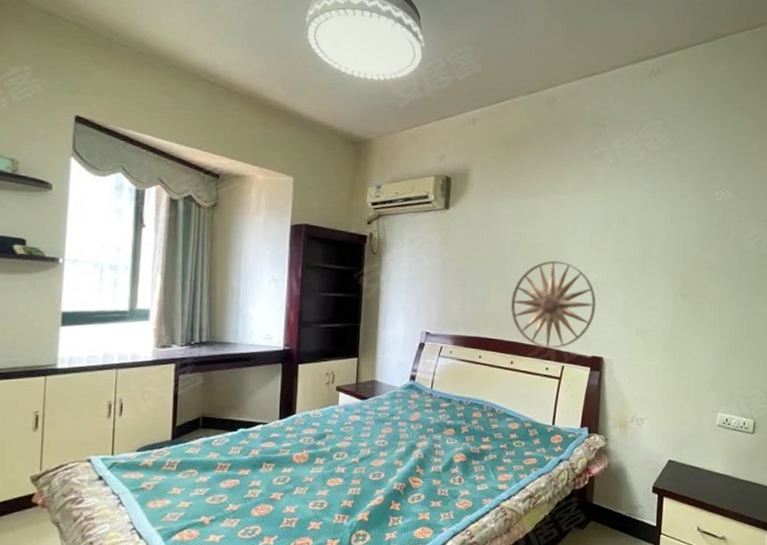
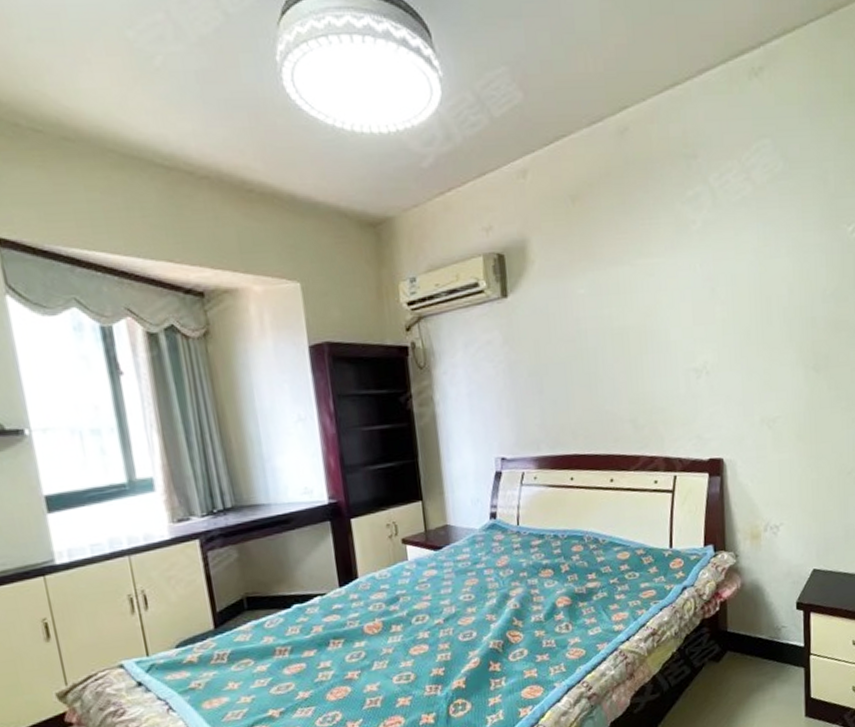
wall art: present [511,260,596,349] -> none [601,345,709,457]

